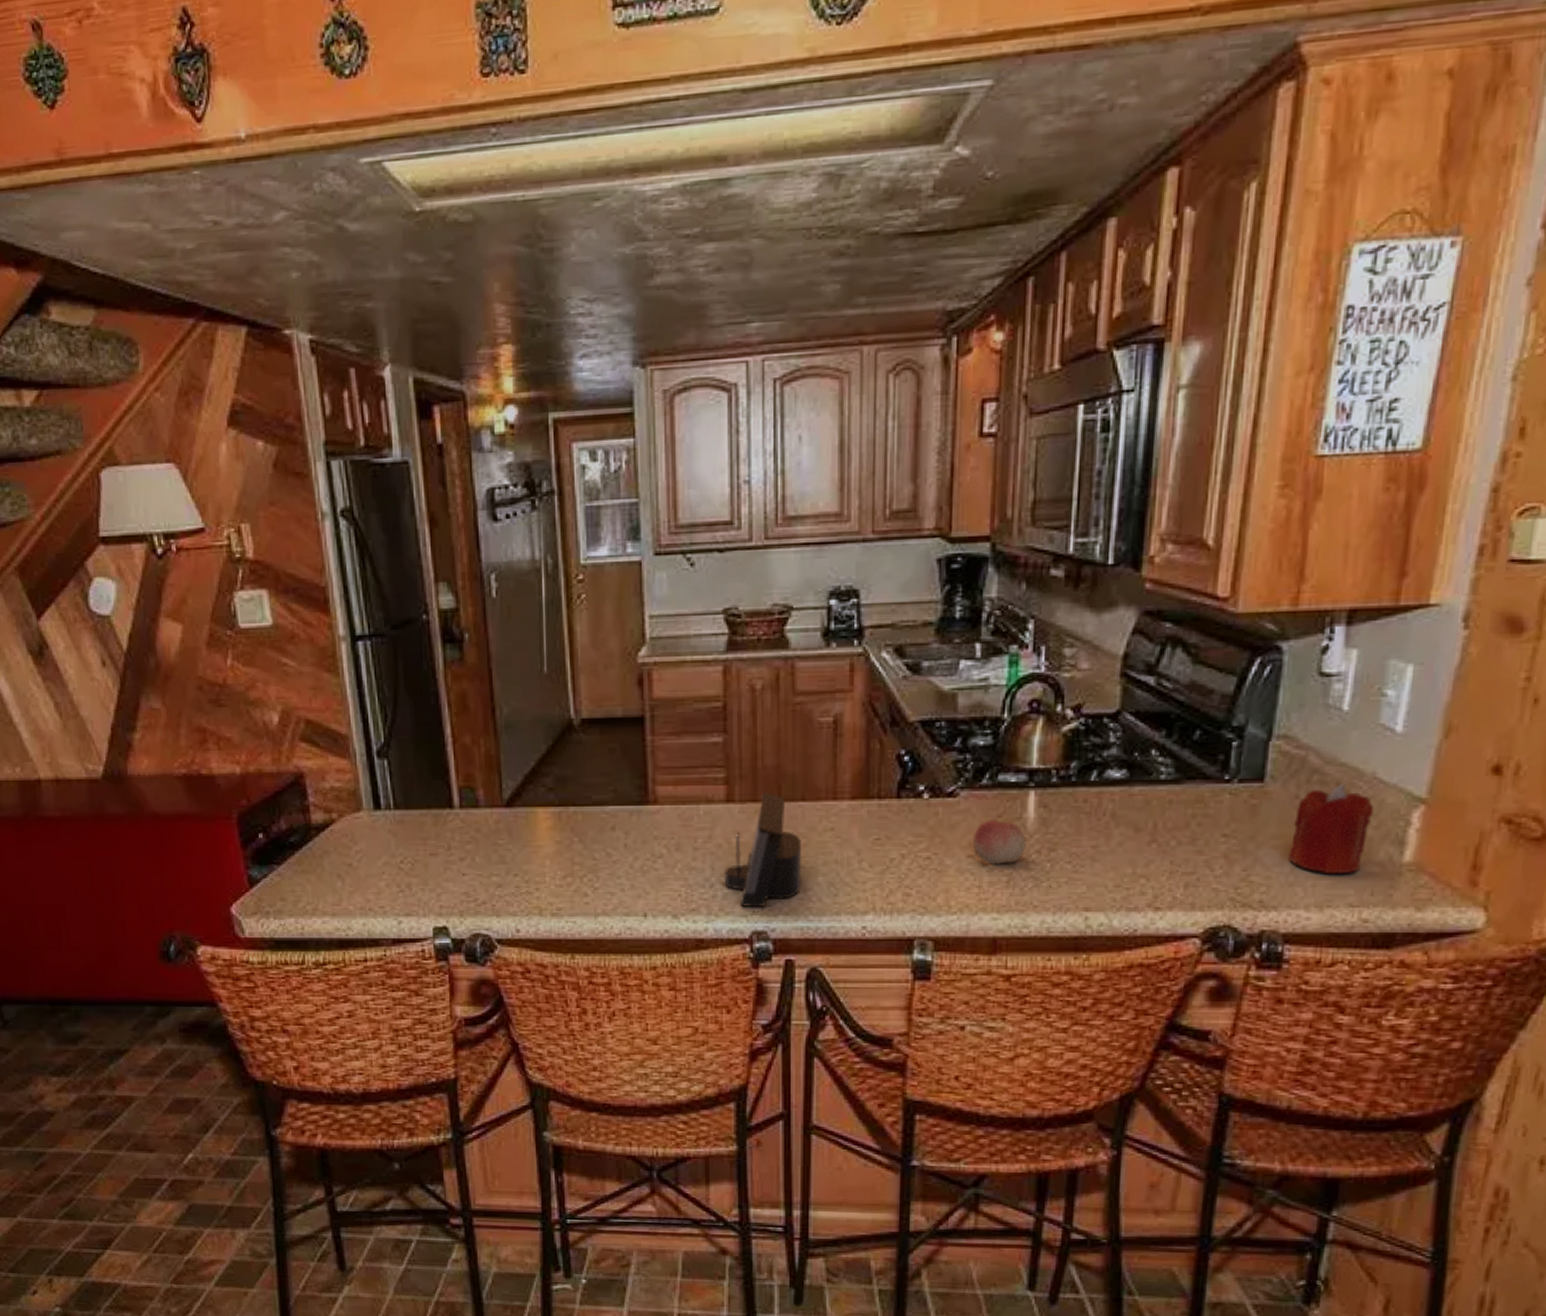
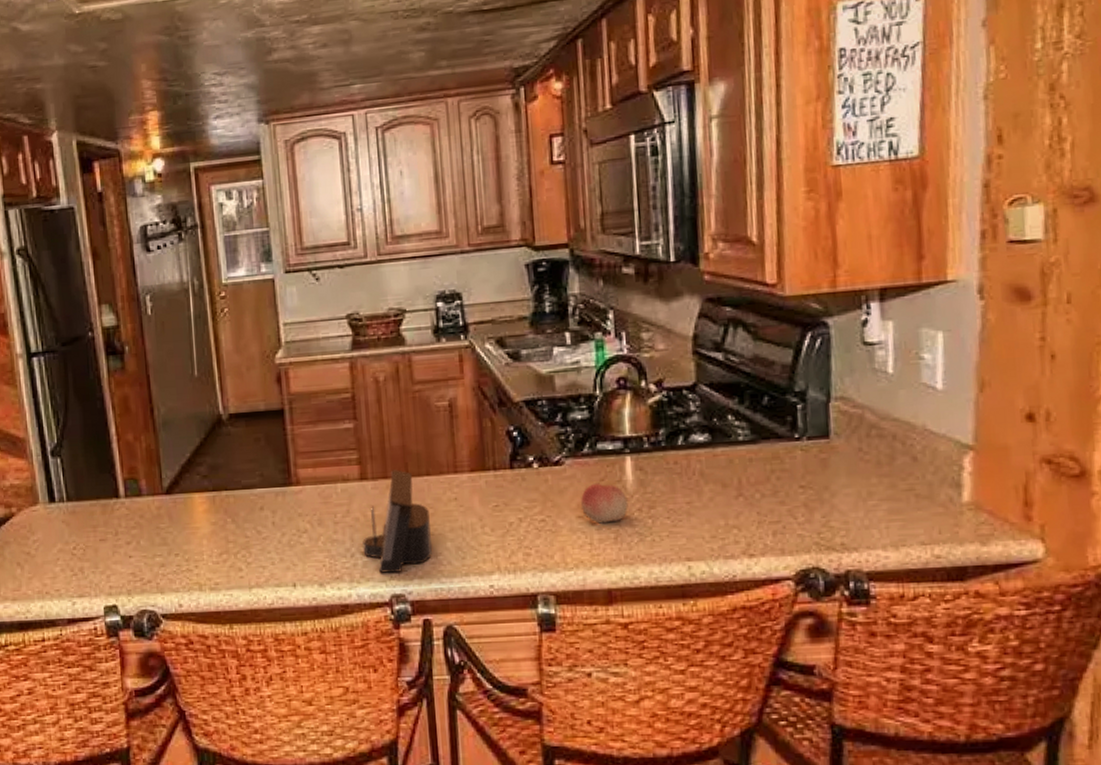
candle: present [1287,784,1375,875] -> none [859,436,930,517]

